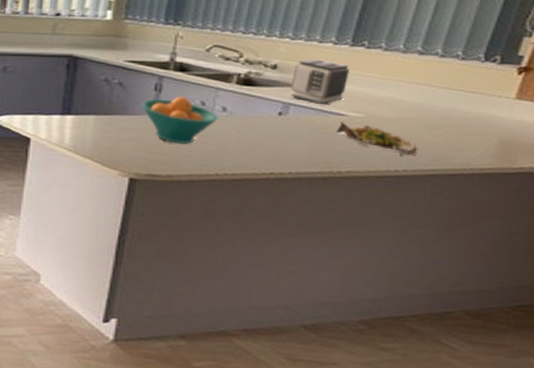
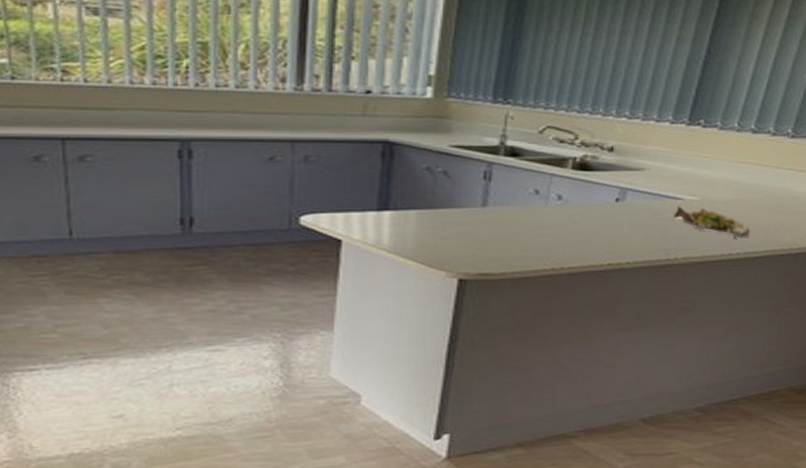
fruit bowl: present [141,96,218,144] -> none [468,184,553,238]
toaster: present [291,59,349,104] -> none [628,140,686,188]

